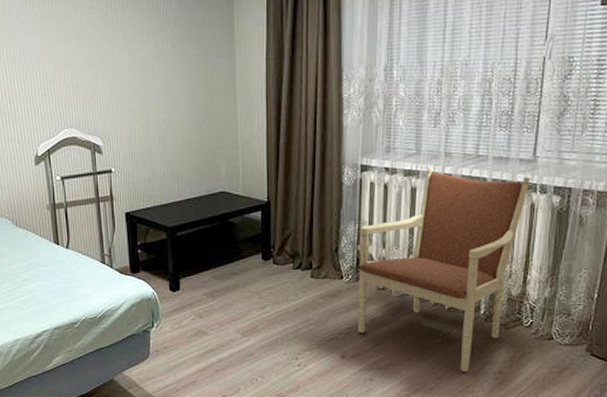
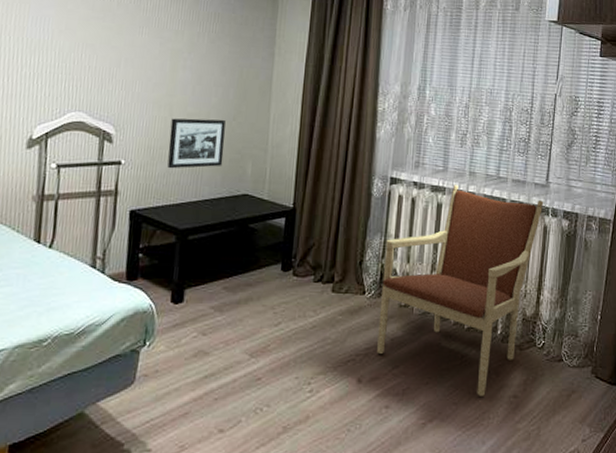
picture frame: none [149,123,199,173] -> present [167,118,226,169]

